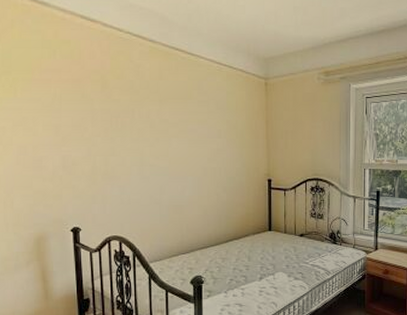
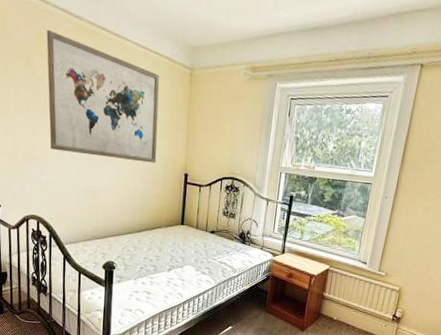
wall art: none [121,54,238,172] -> present [46,29,160,164]

